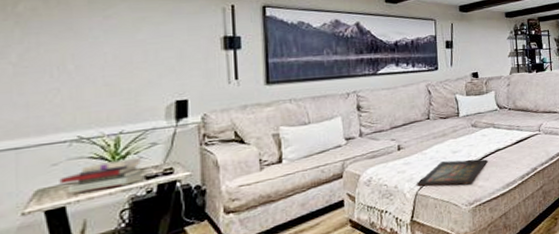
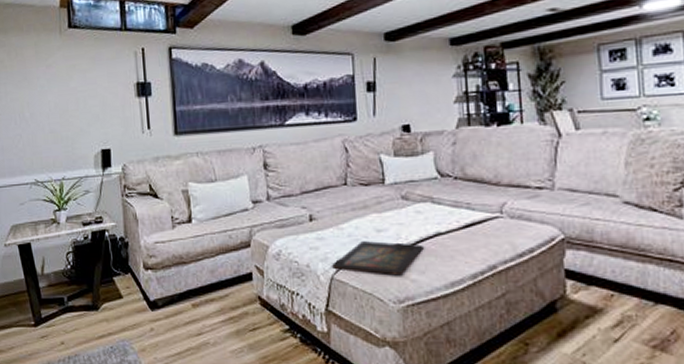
books: present [59,157,143,194] -> none [25,203,81,232]

